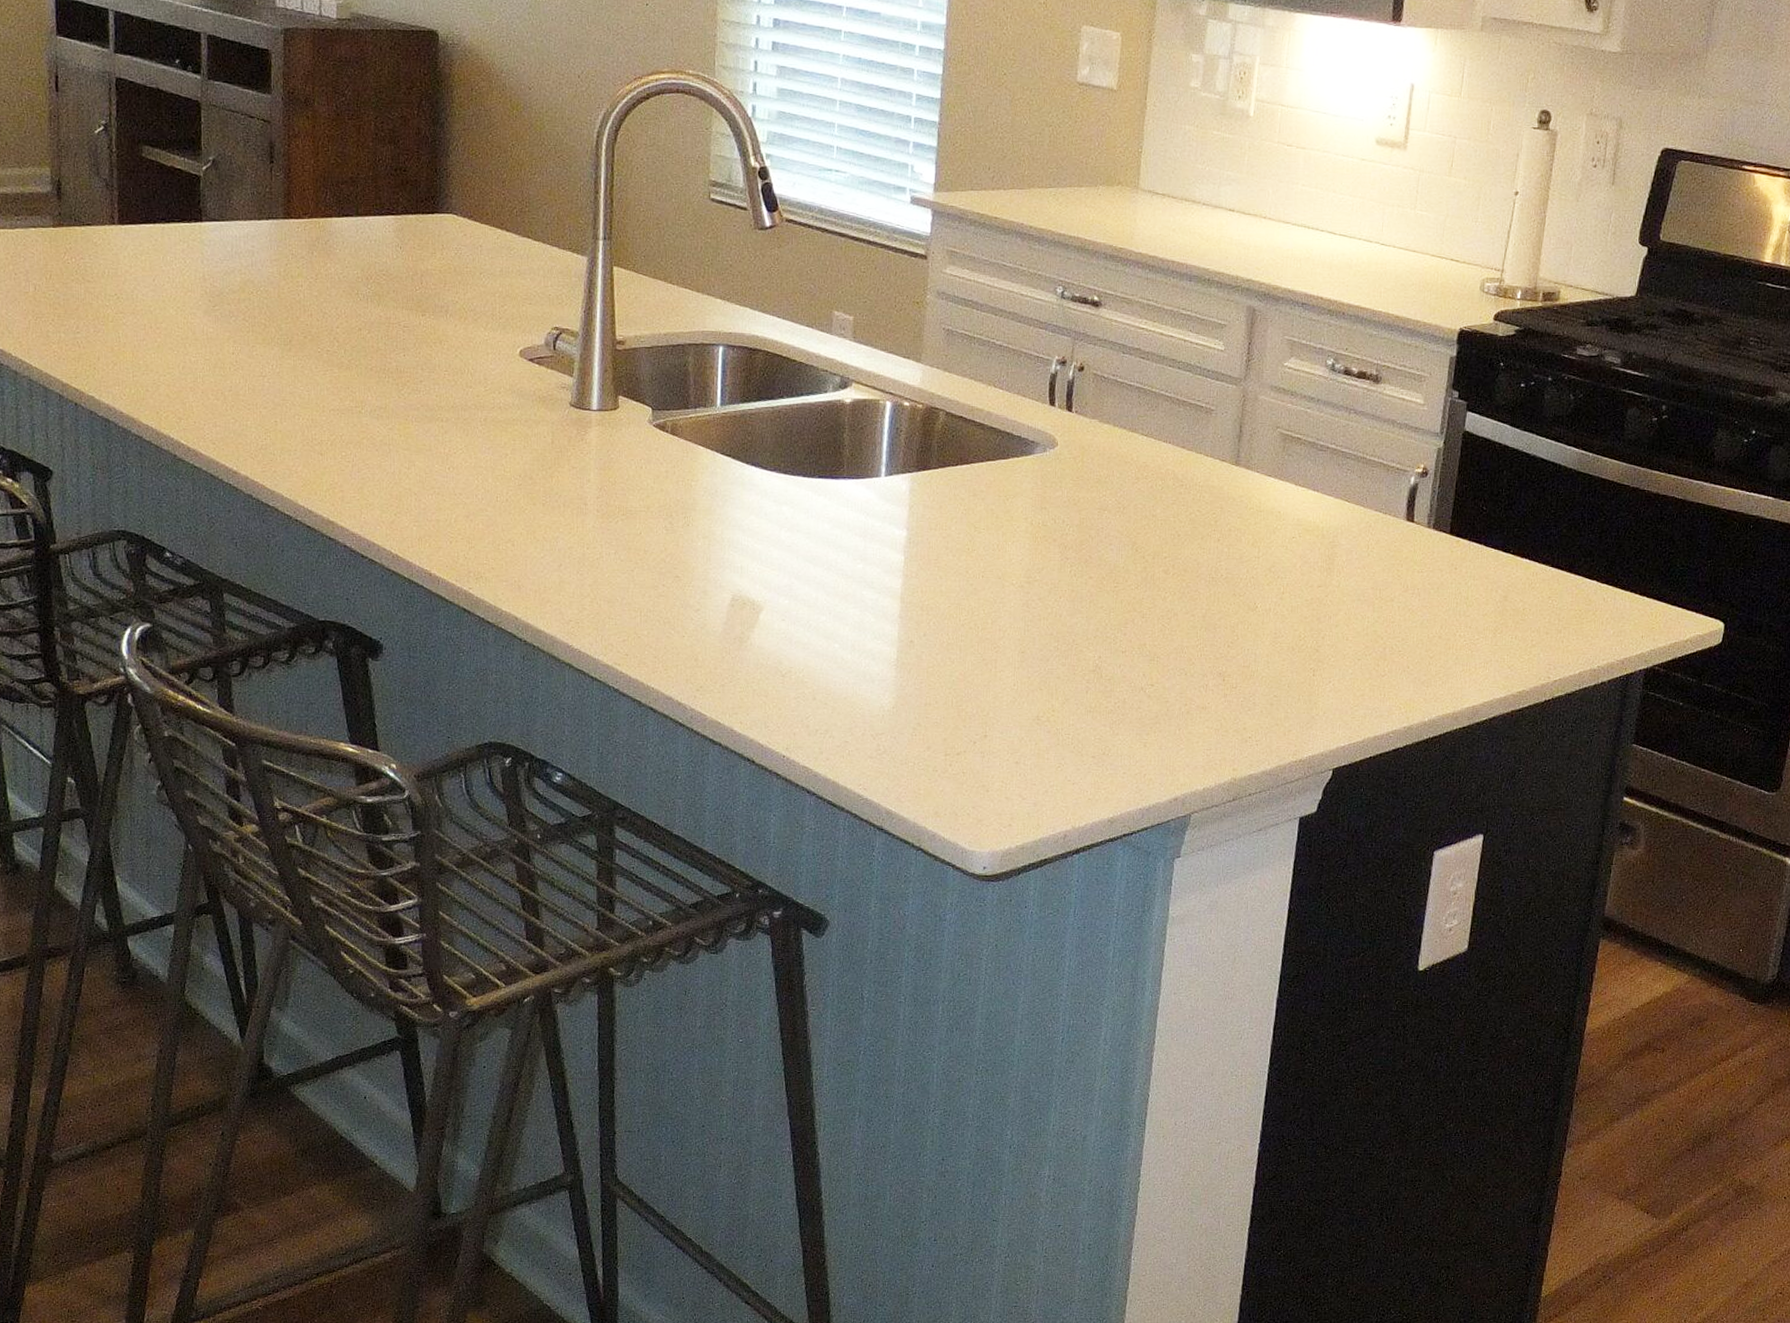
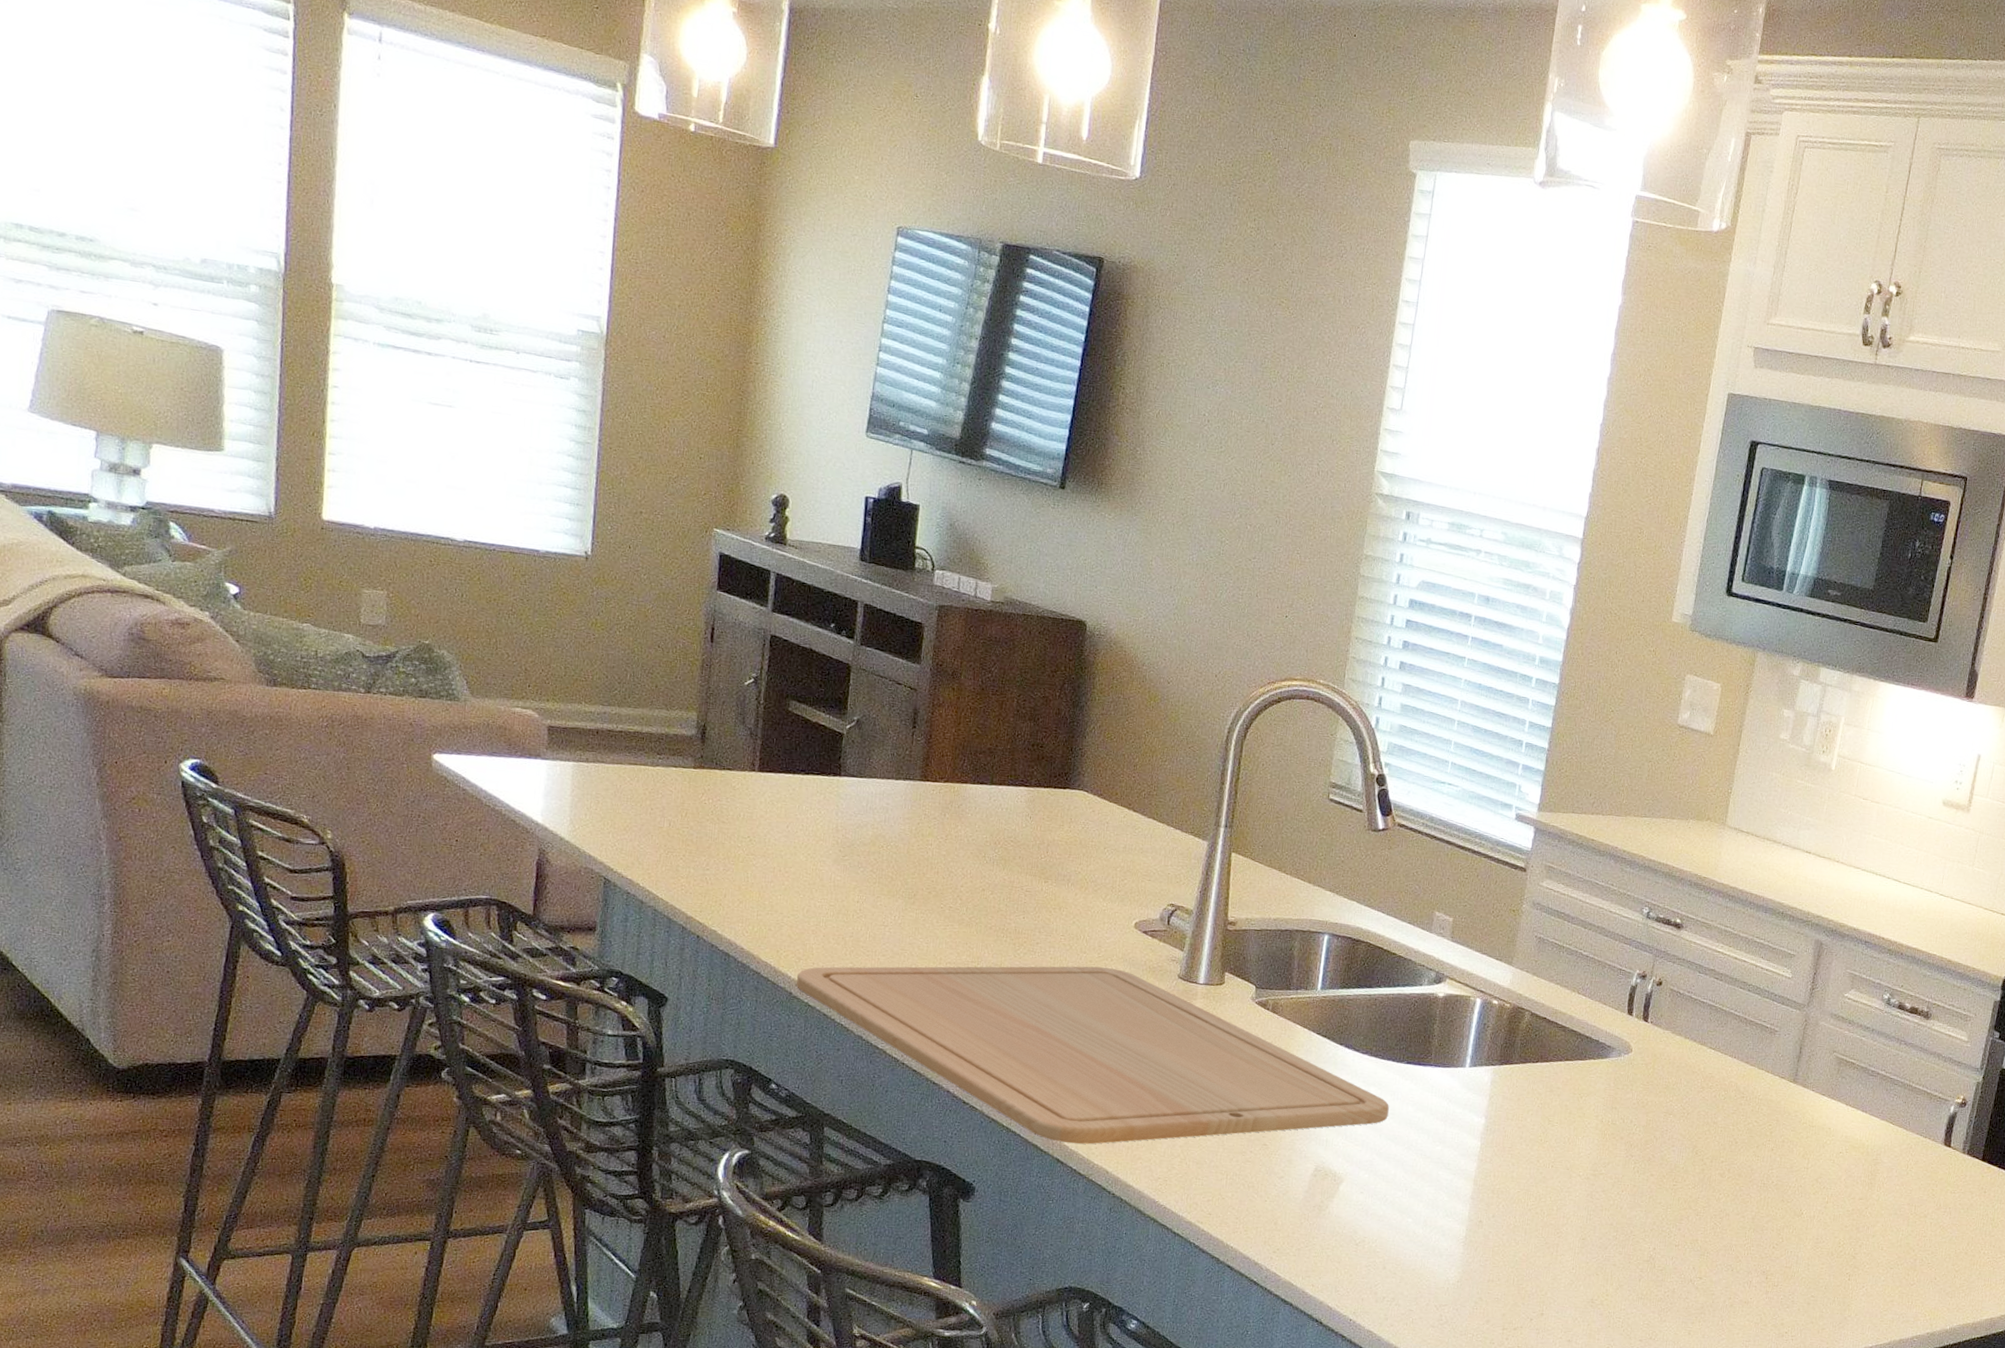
chopping board: none [179,401,804,591] -> present [796,966,1389,1144]

